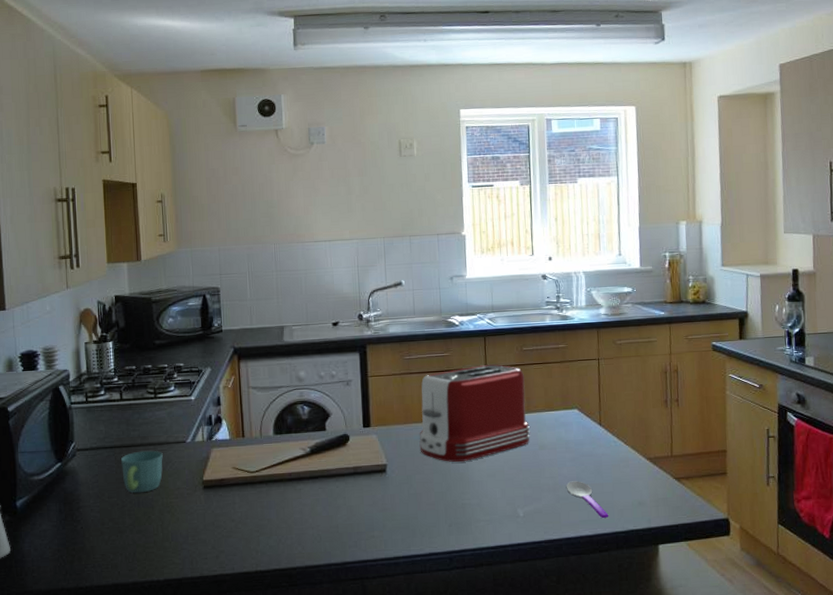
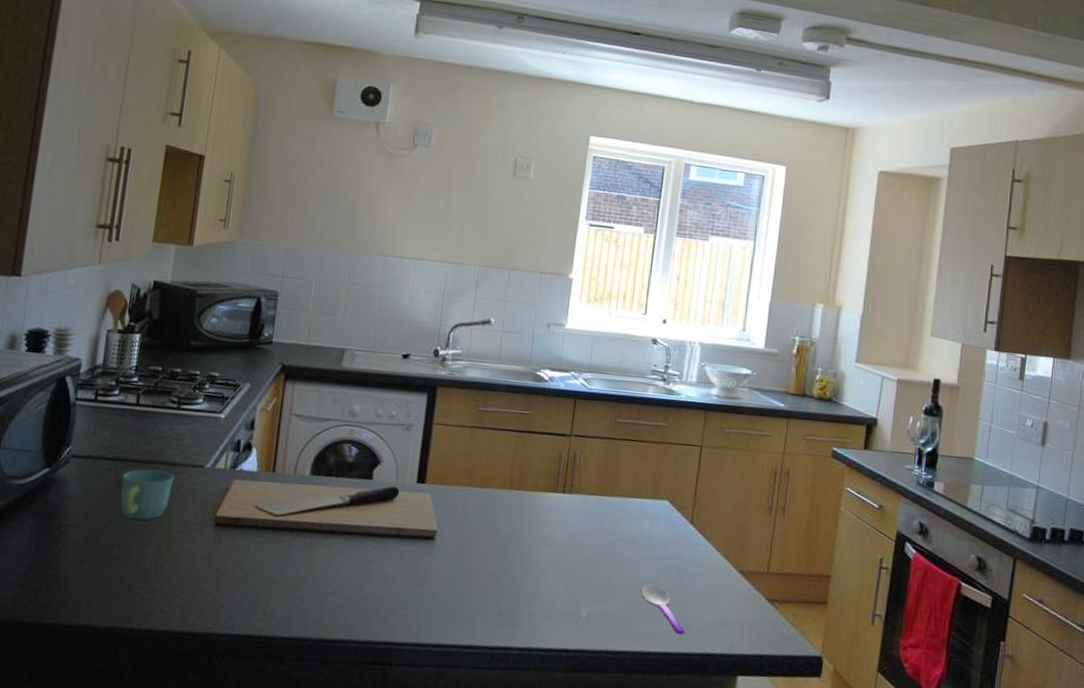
toaster: present [419,364,530,462] -> none [478,431,614,542]

